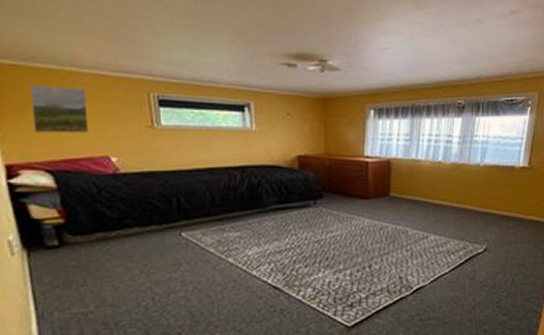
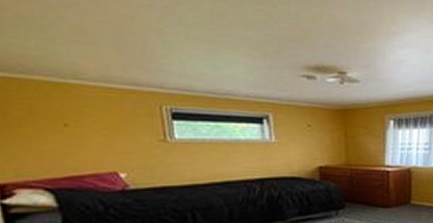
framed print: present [30,85,89,134] -> none [27,98,95,149]

